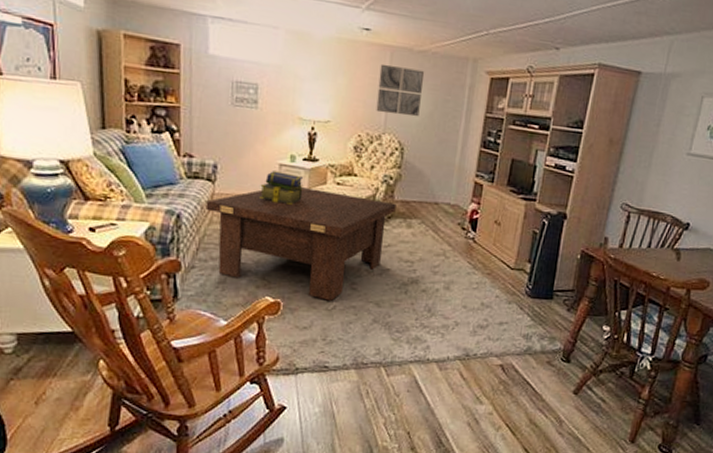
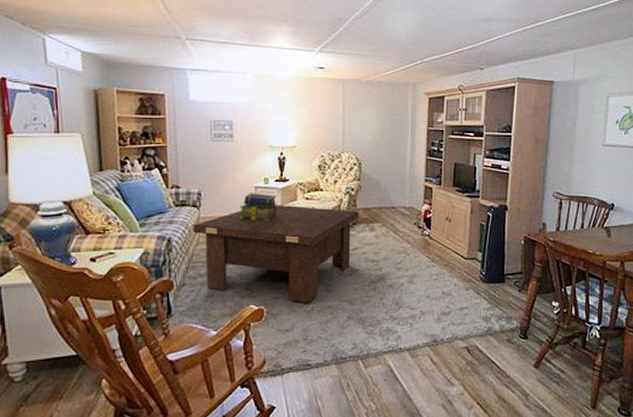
wall art: present [376,63,425,117] -> none [334,94,373,136]

